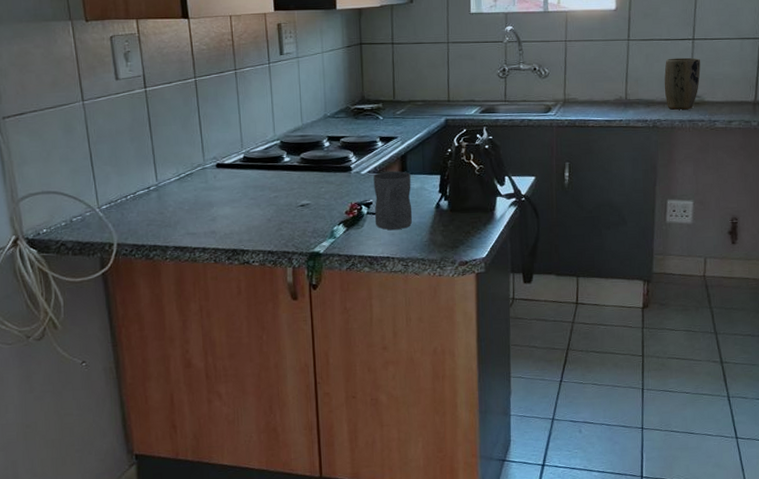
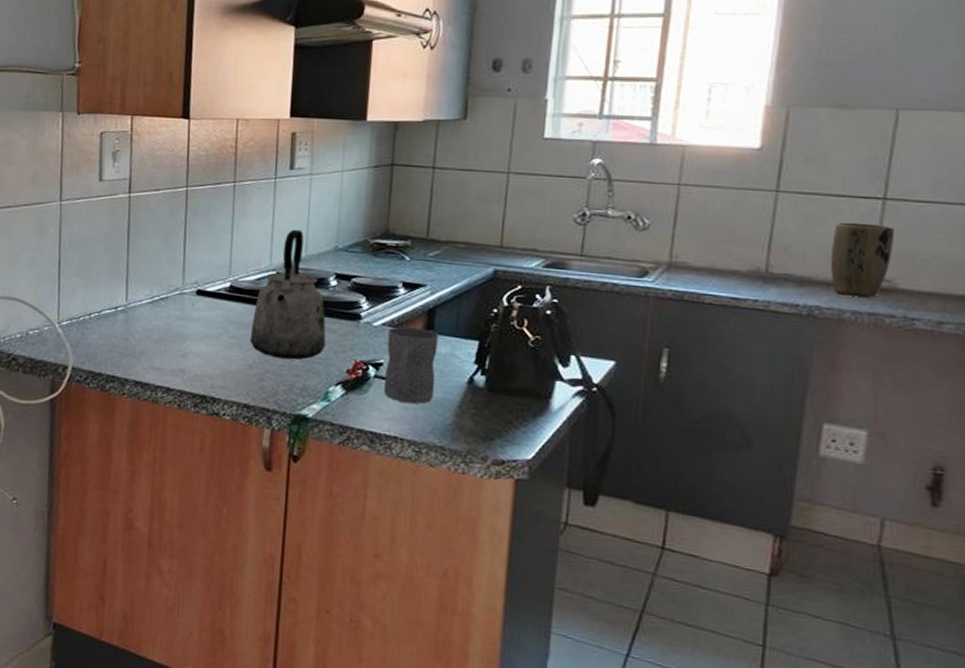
kettle: none [265,104,327,211] -> present [249,229,326,360]

